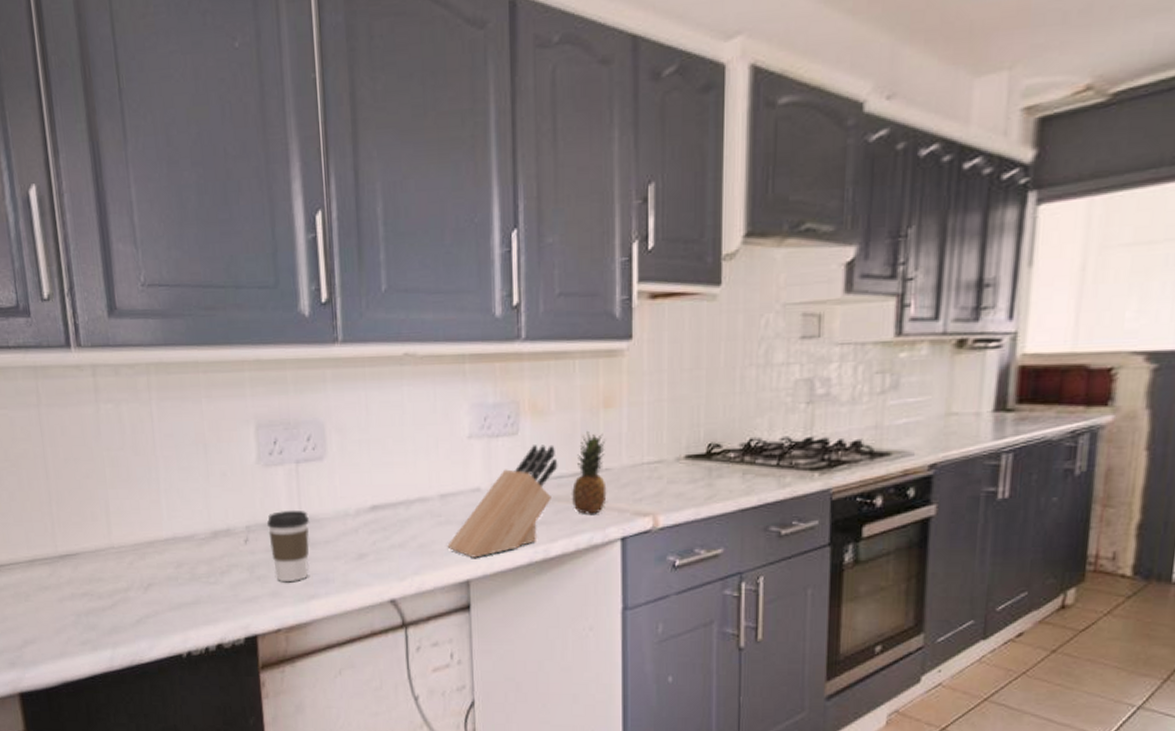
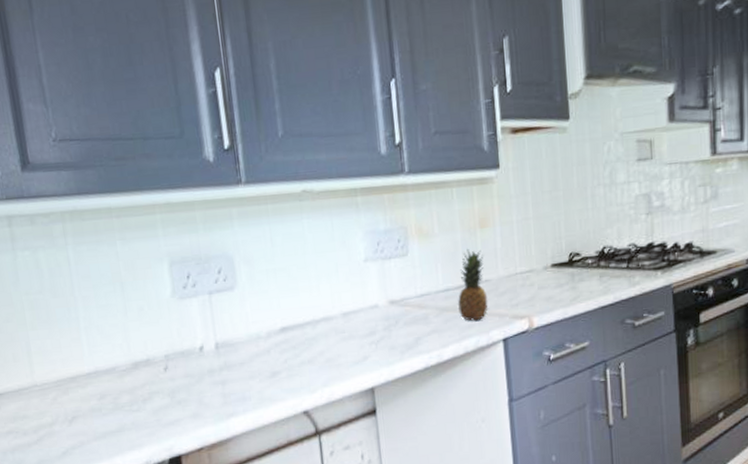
coffee cup: present [266,510,309,581] -> none [184,337,226,403]
knife block: present [447,444,558,558] -> none [352,262,445,367]

